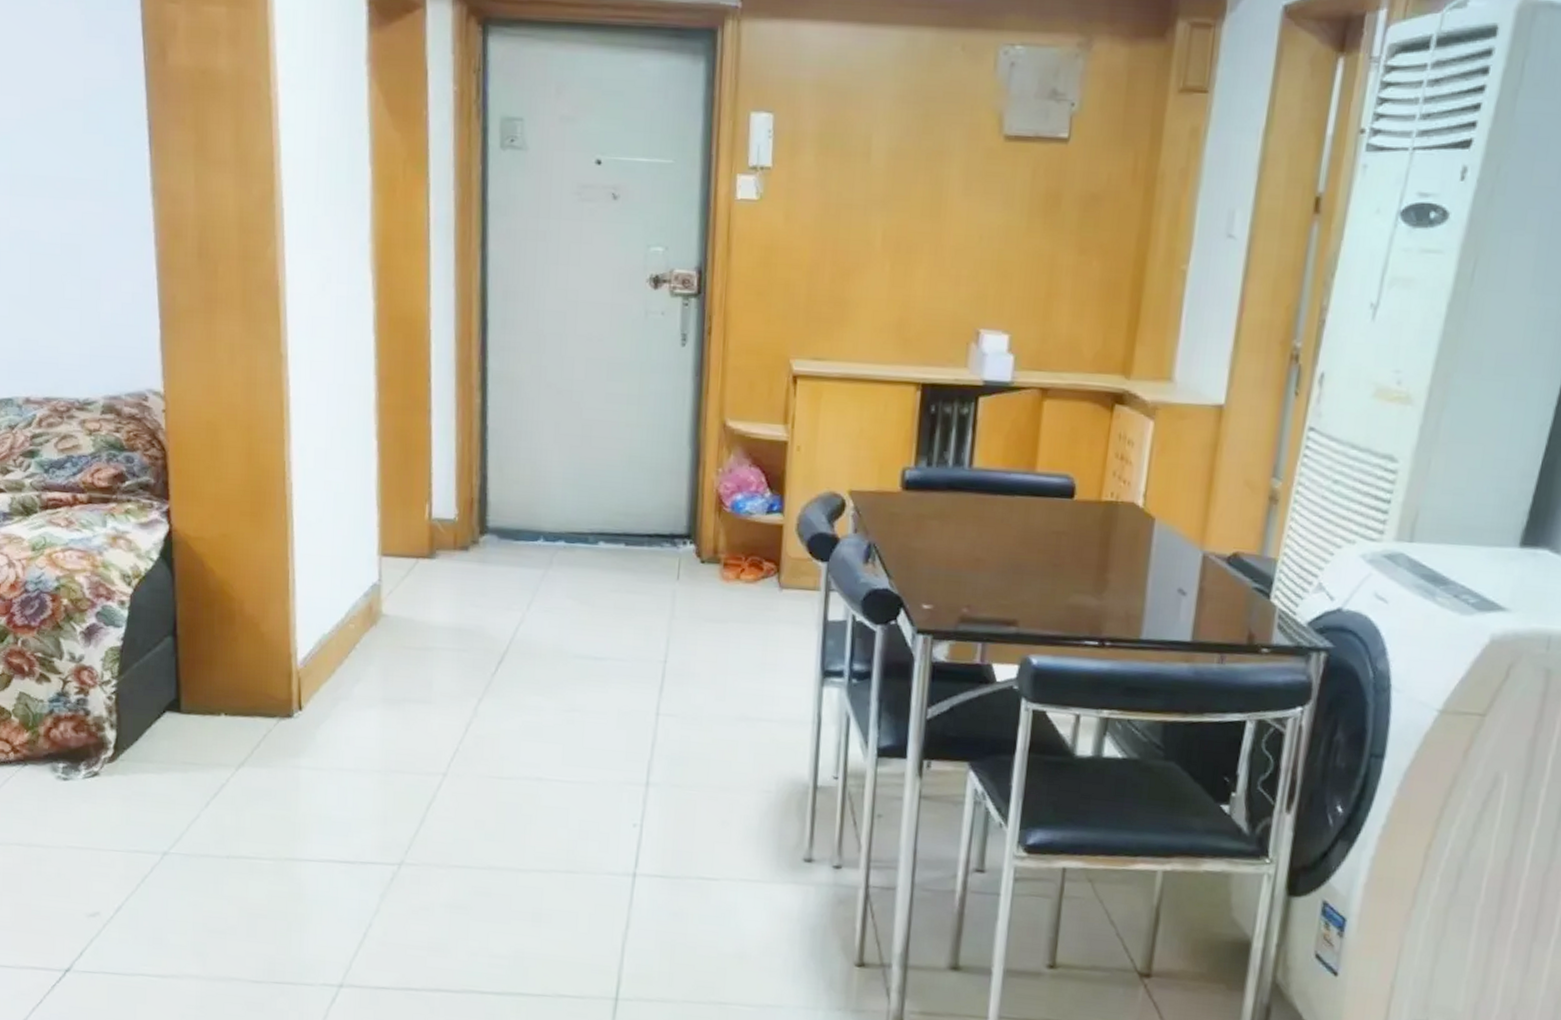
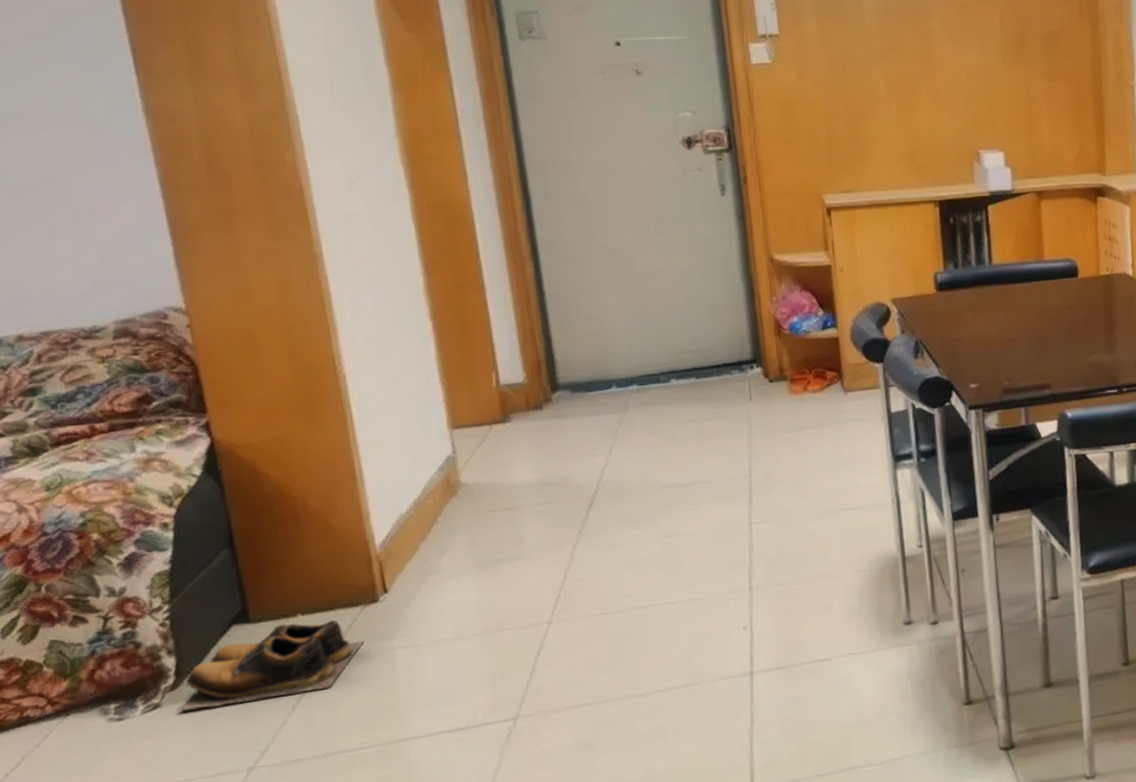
shoes: none [110,720,275,792] -> present [176,619,364,712]

